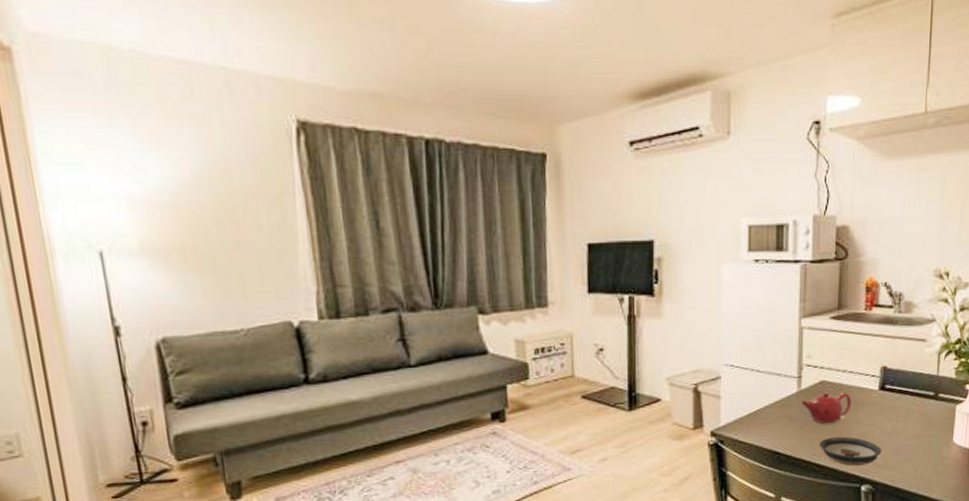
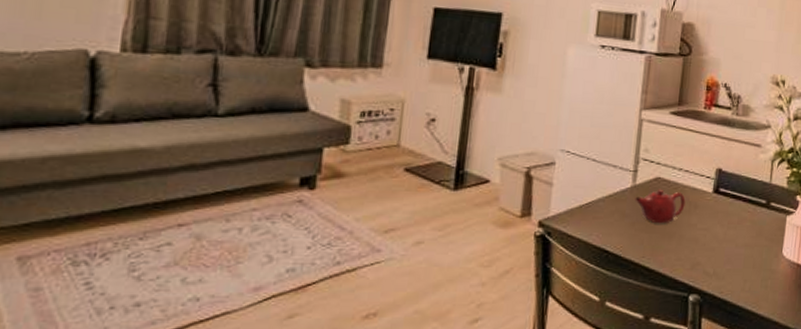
saucer: present [820,436,882,466] -> none [650,238,712,273]

